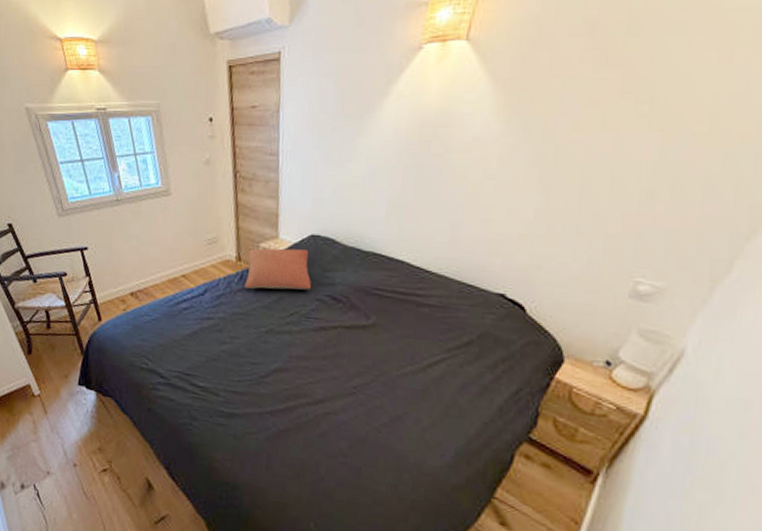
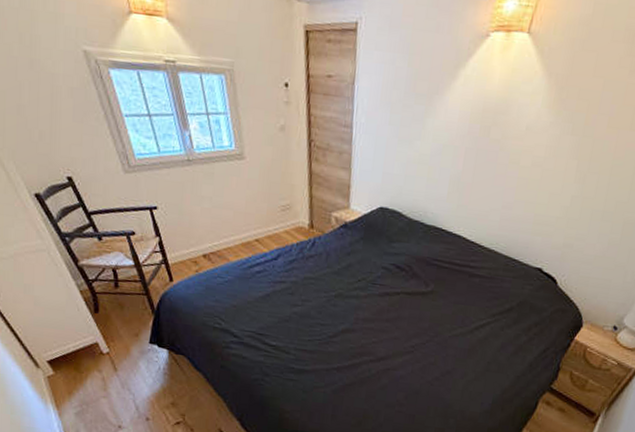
pillow: present [244,248,311,290] -> none [316,217,378,259]

